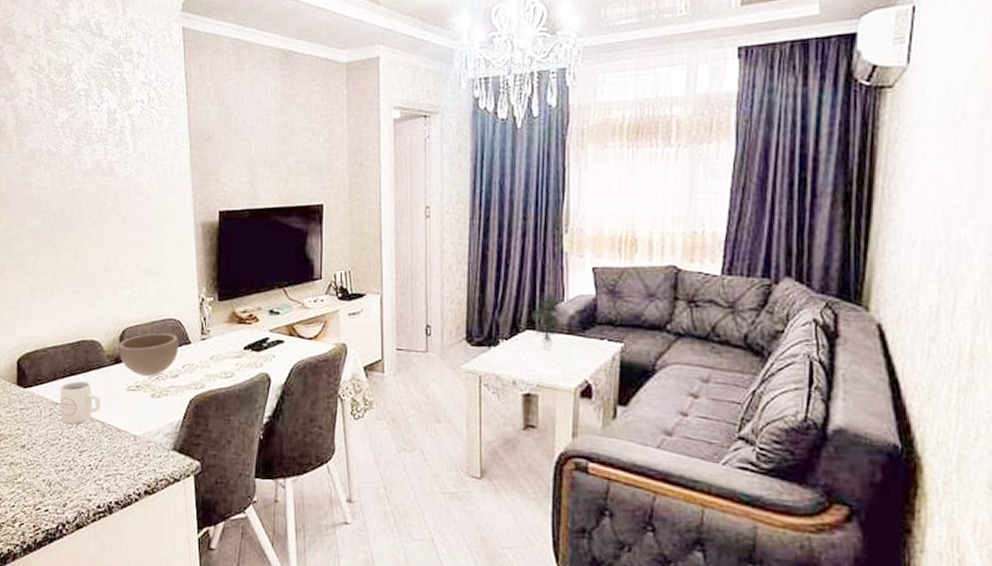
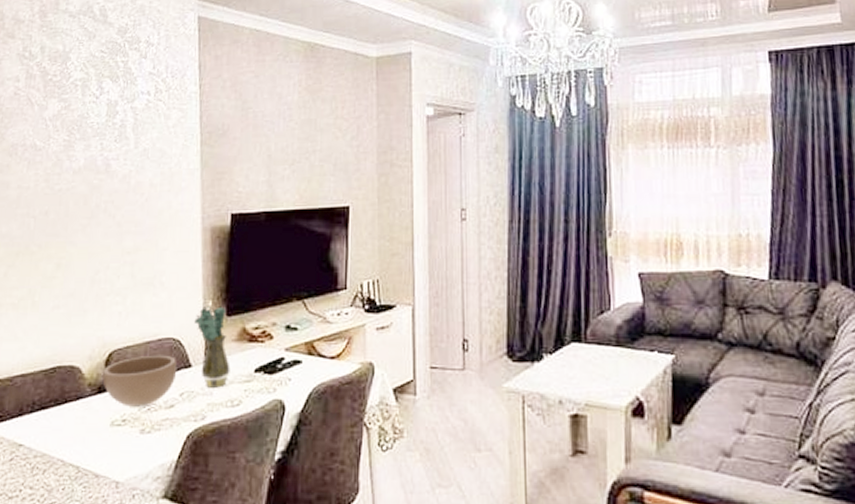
mug: present [60,381,101,424] -> none [24,416,77,470]
vase: none [191,290,223,362] -> present [194,303,231,388]
plant: present [531,293,563,351] -> none [576,301,611,365]

